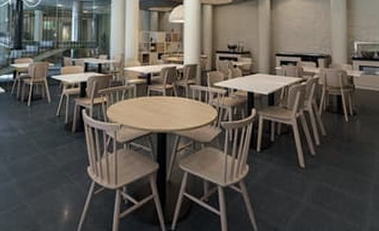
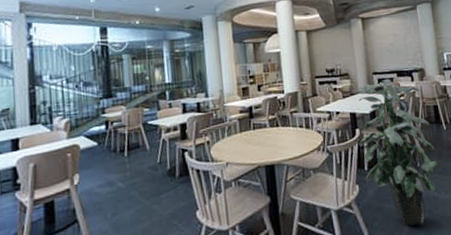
indoor plant: none [254,61,335,215] -> present [355,78,438,226]

